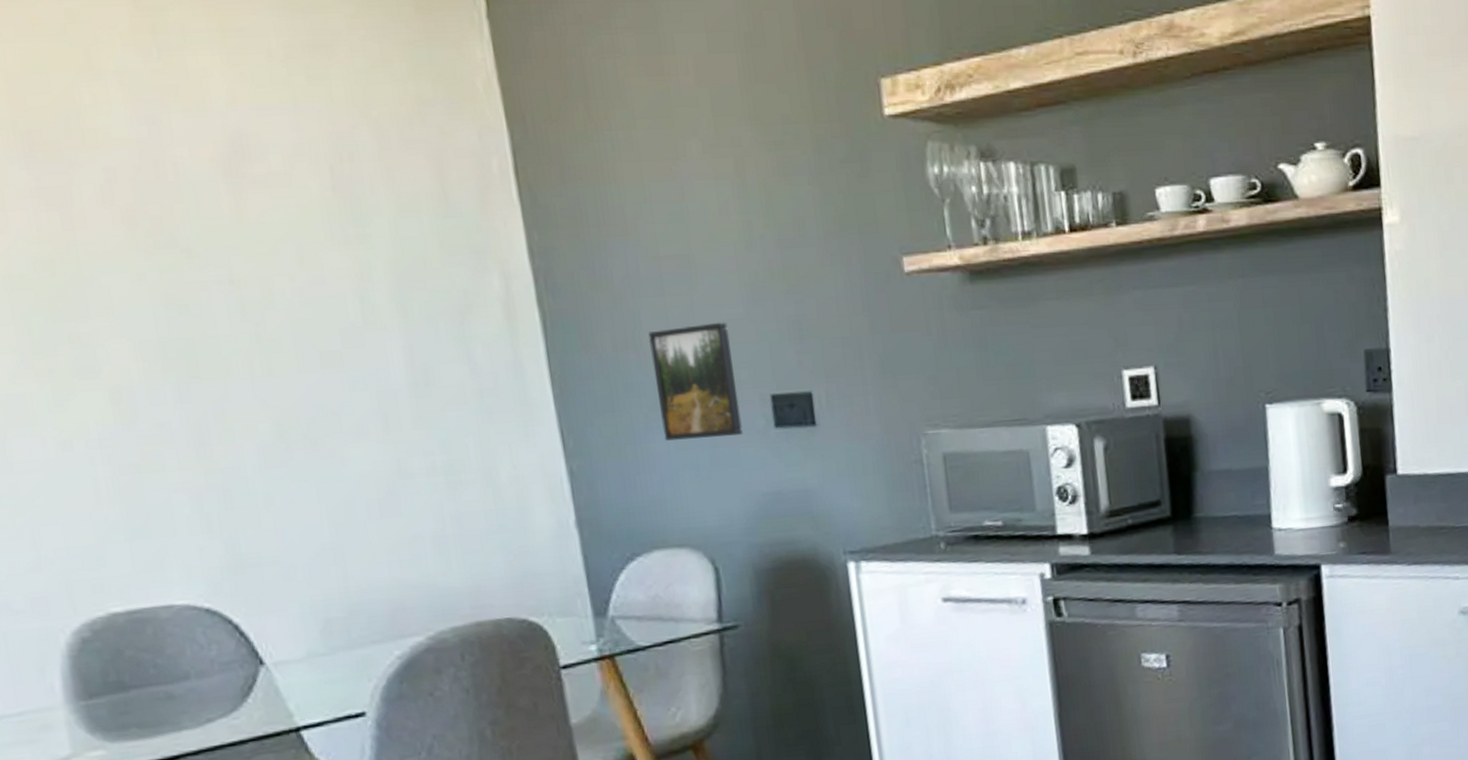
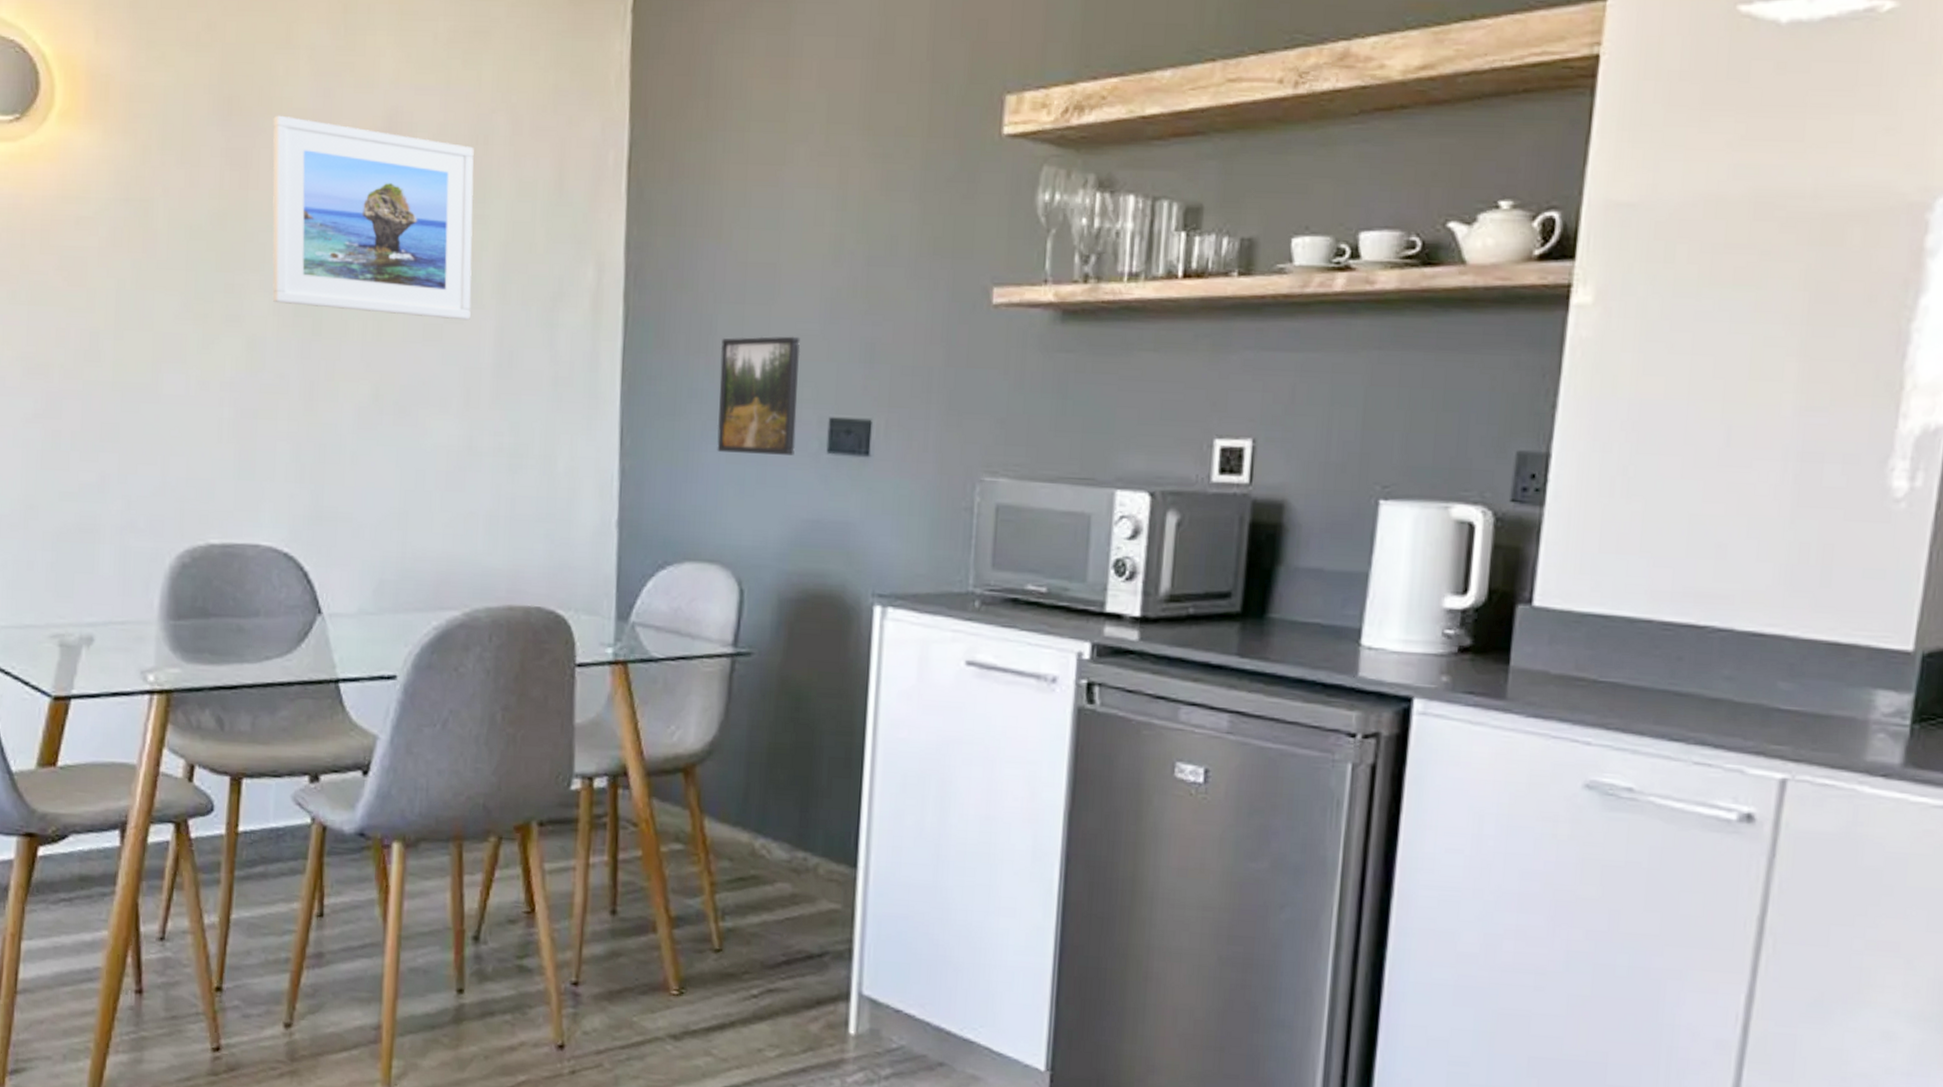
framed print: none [89,147,372,349] -> present [272,115,474,321]

